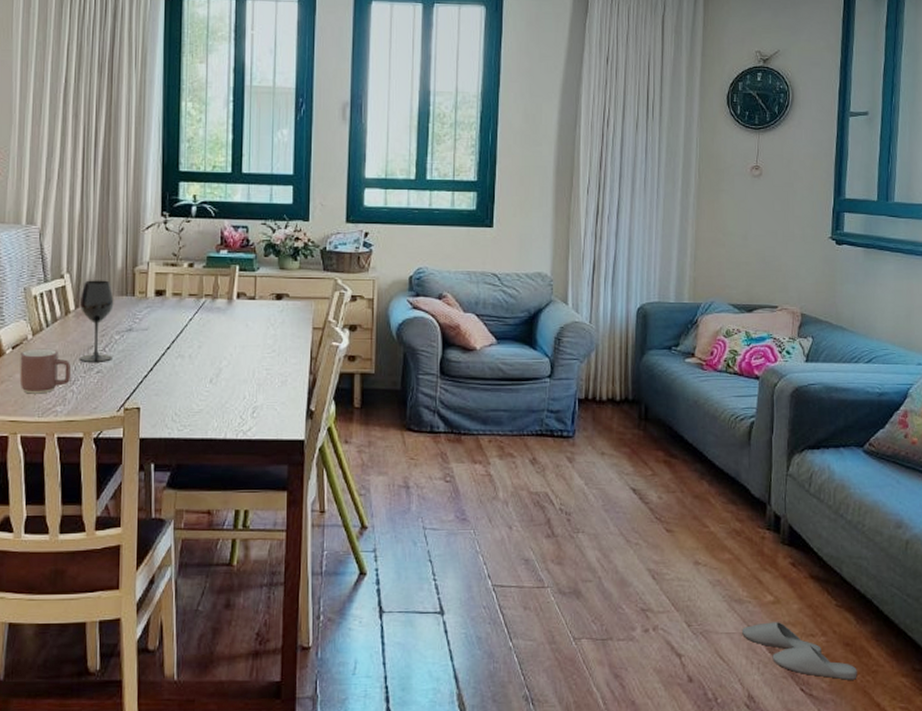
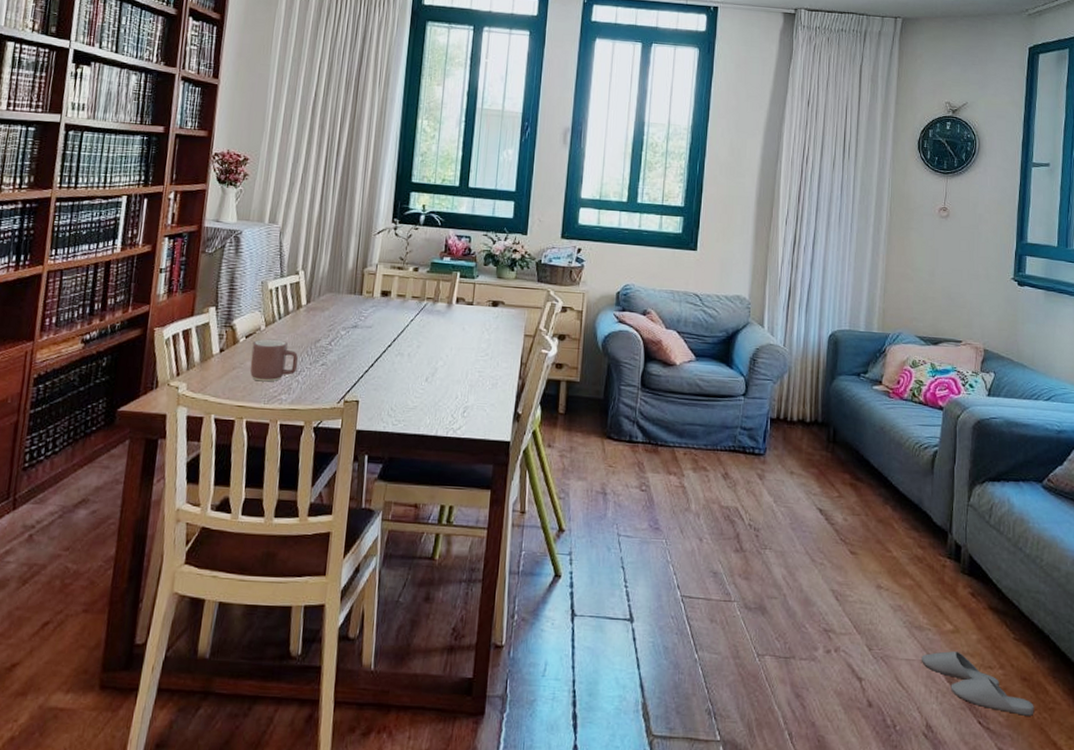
wineglass: present [79,280,114,362] -> none [306,278,343,355]

